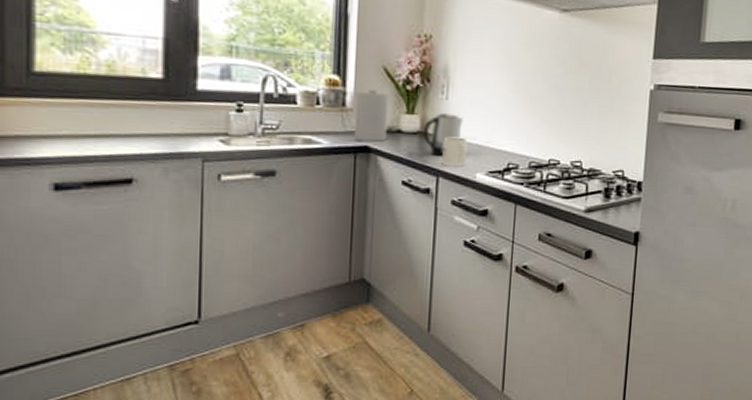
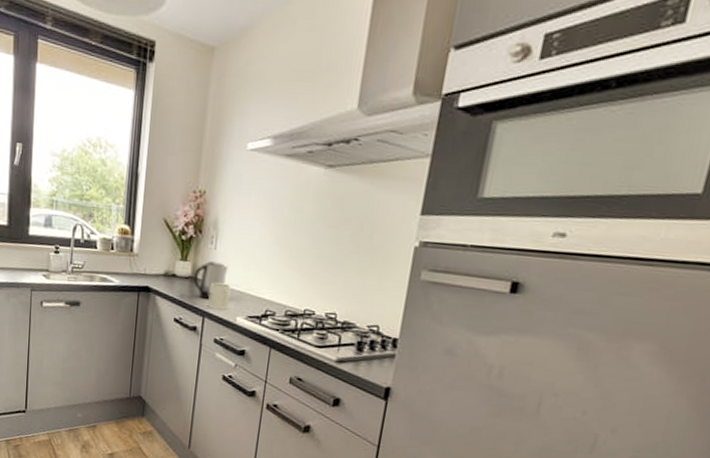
paper towel holder: present [353,89,388,143] -> none [138,238,167,284]

